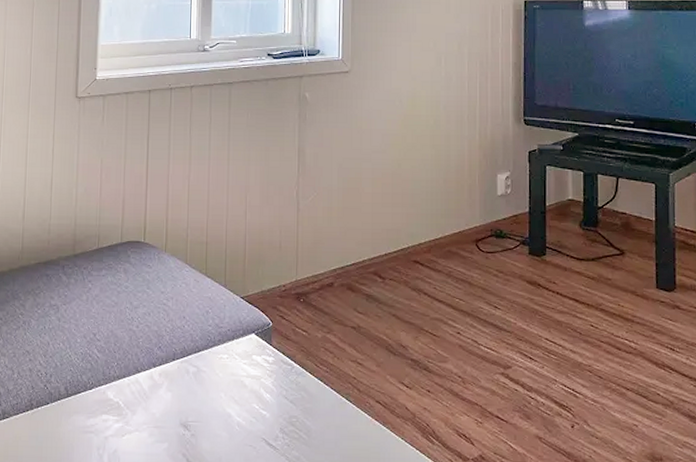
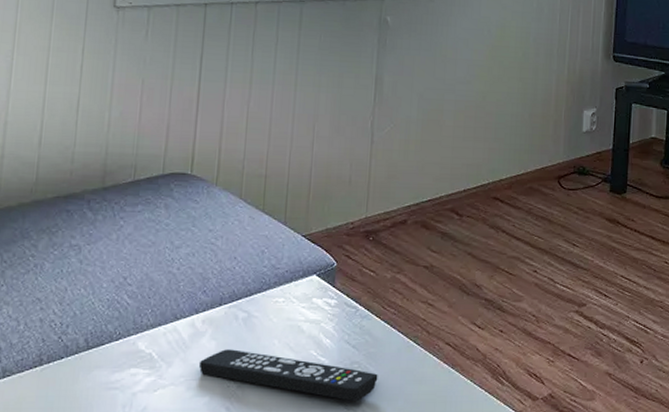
remote control: none [158,400,315,453] -> present [198,349,378,401]

